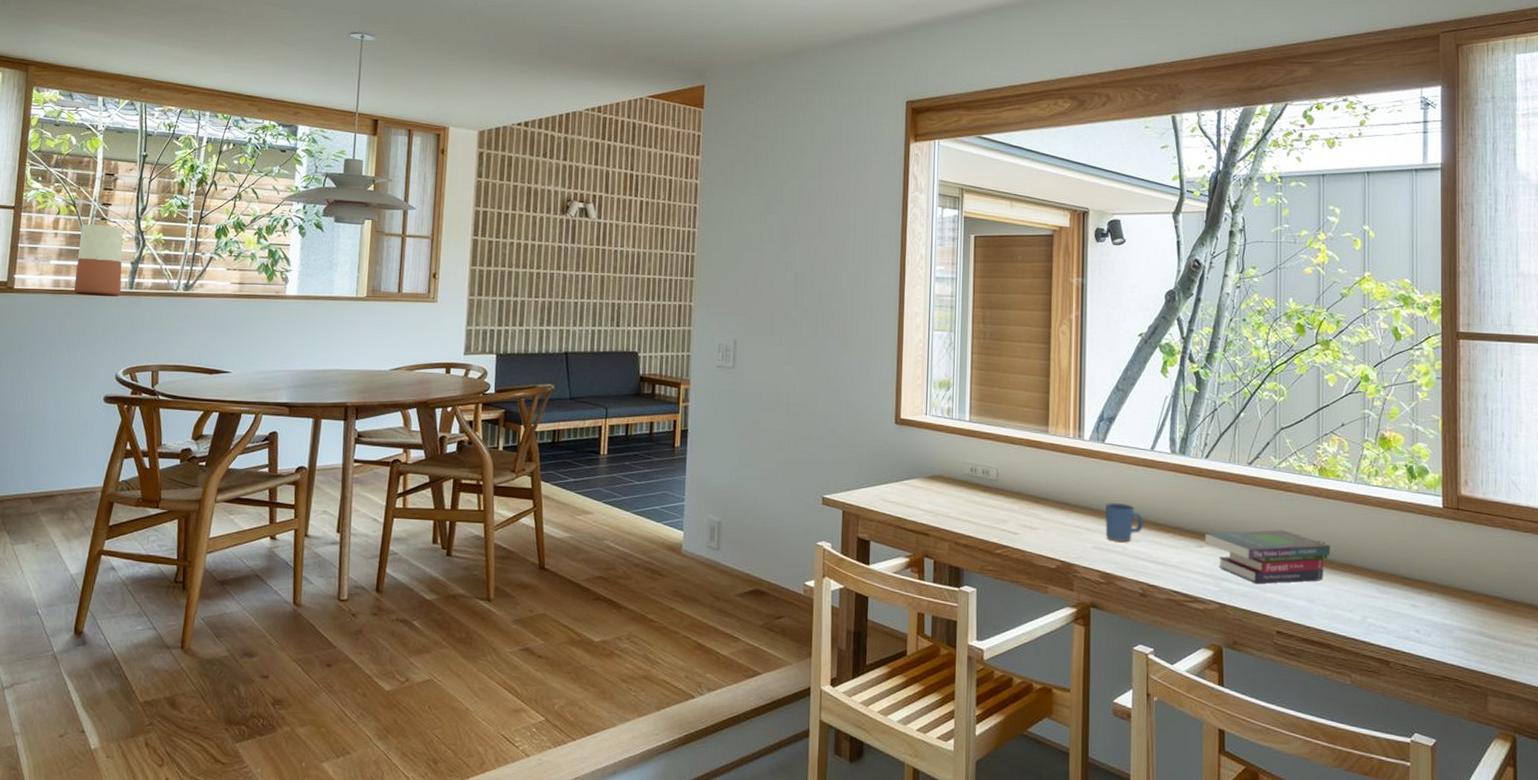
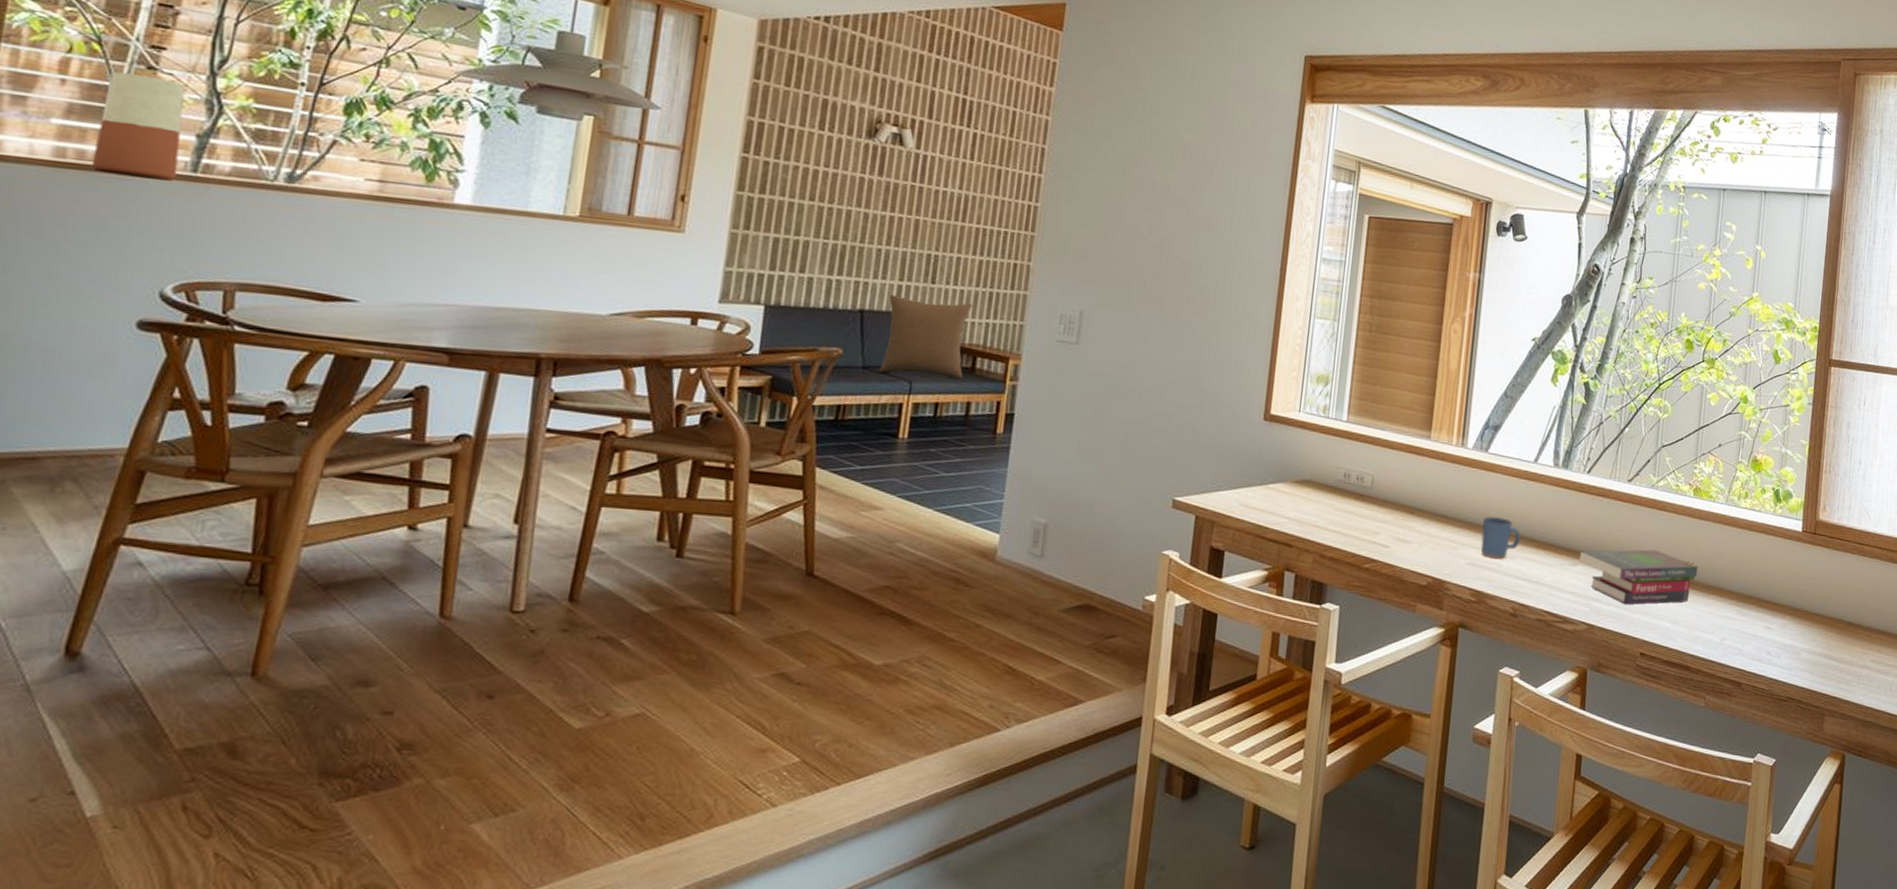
pillow: none [582,338,649,404] -> present [879,294,973,379]

